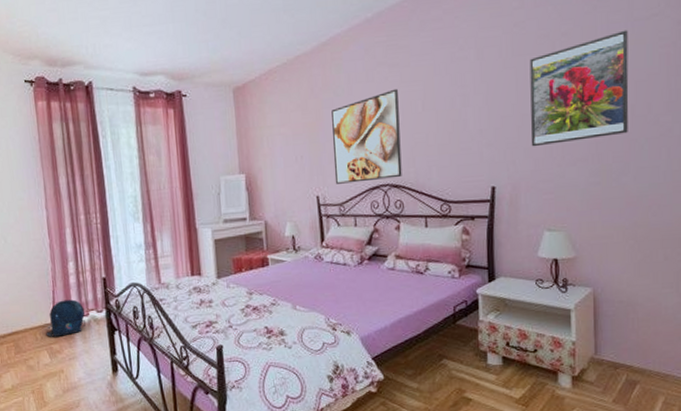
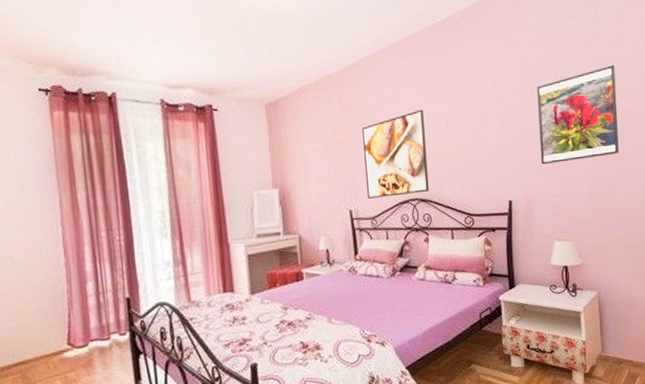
backpack: present [46,299,86,337] -> none [60,322,107,365]

